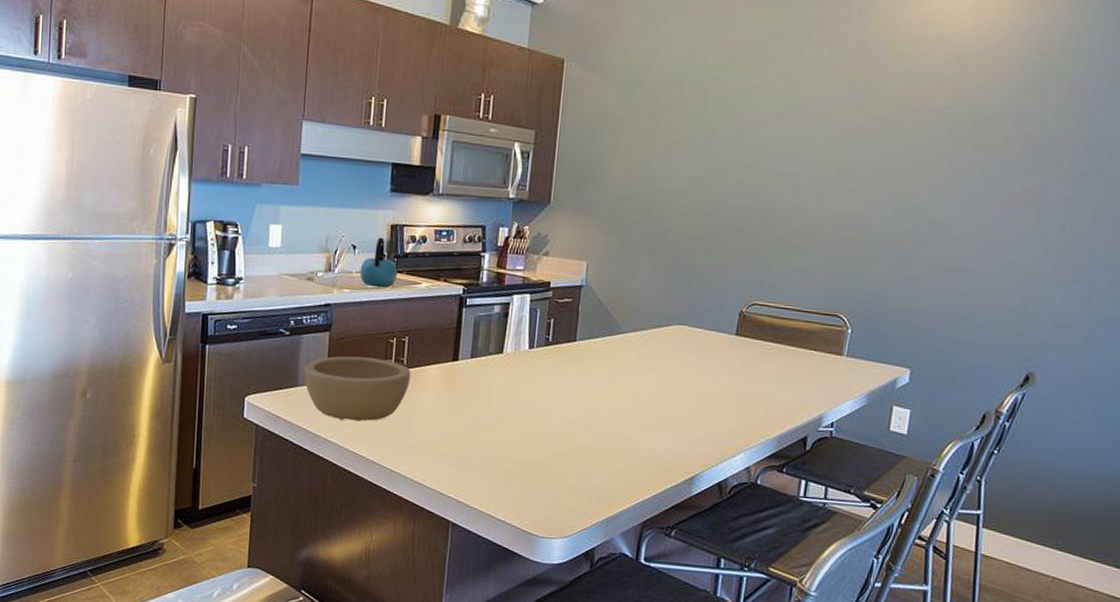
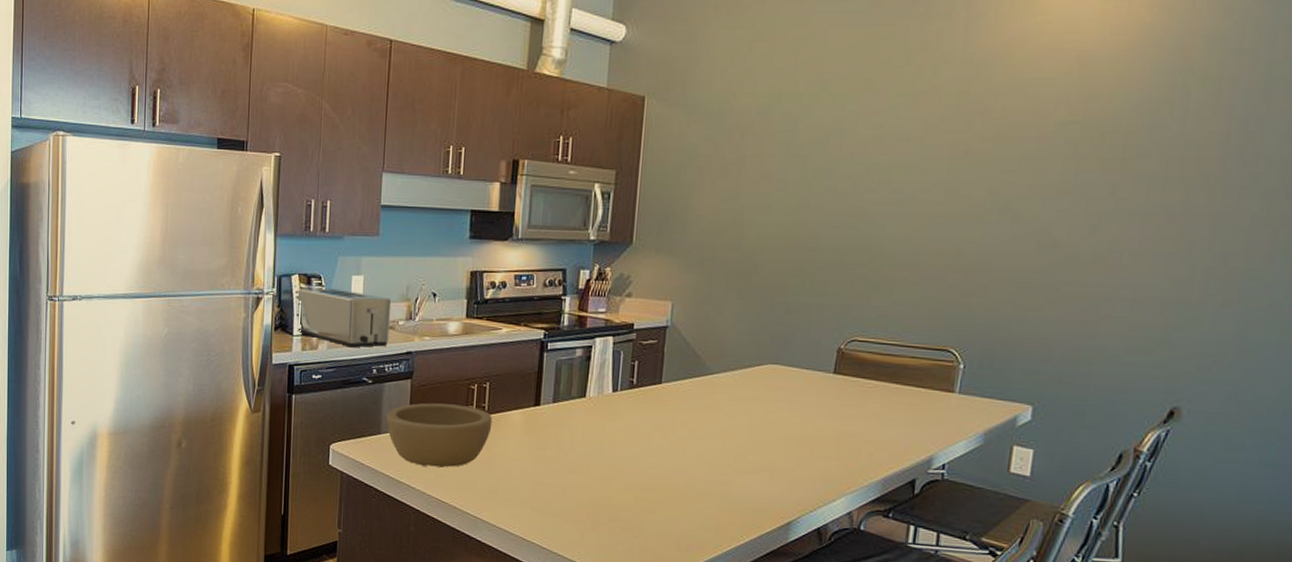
toaster: none [212,235,310,298] -> present [298,287,391,348]
kettle: present [359,237,397,288] -> none [440,284,477,335]

